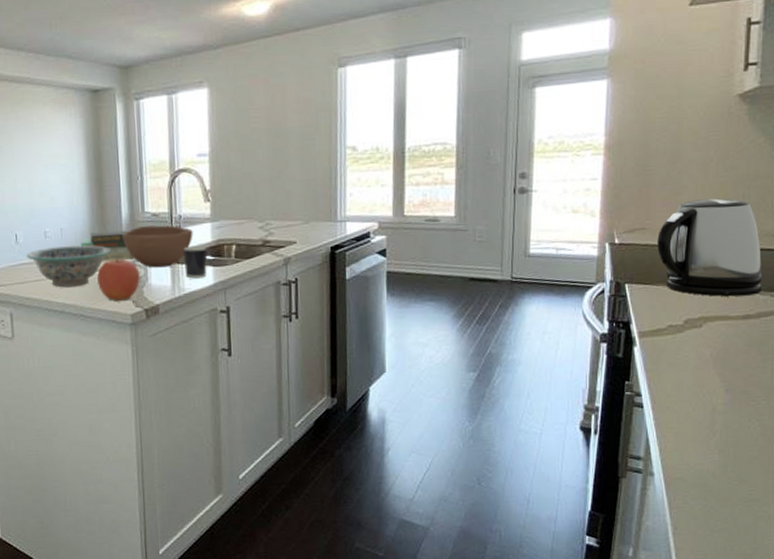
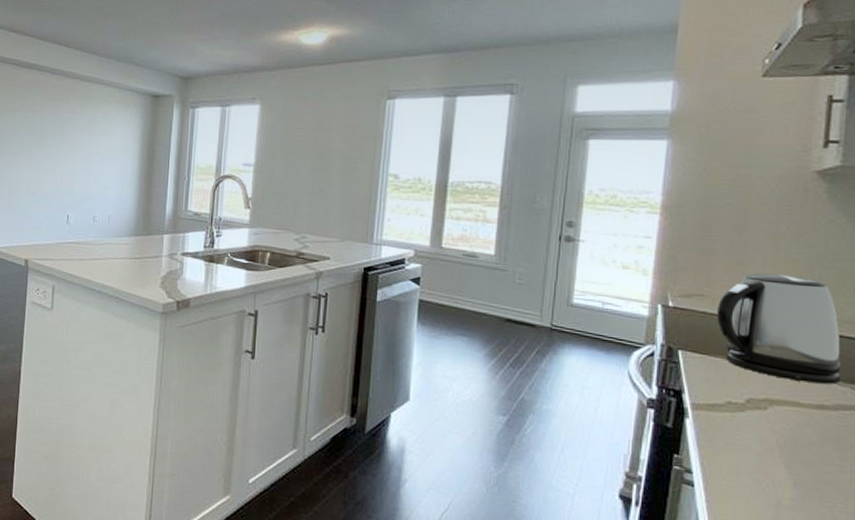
decorative bowl: present [26,245,112,288] -> none [74,231,152,271]
books: present [80,230,135,261] -> none [124,223,173,252]
fruit: present [97,259,140,301] -> none [136,250,176,290]
bowl: present [122,225,193,268] -> none [164,223,231,264]
mug: present [183,246,208,279] -> none [218,248,243,280]

